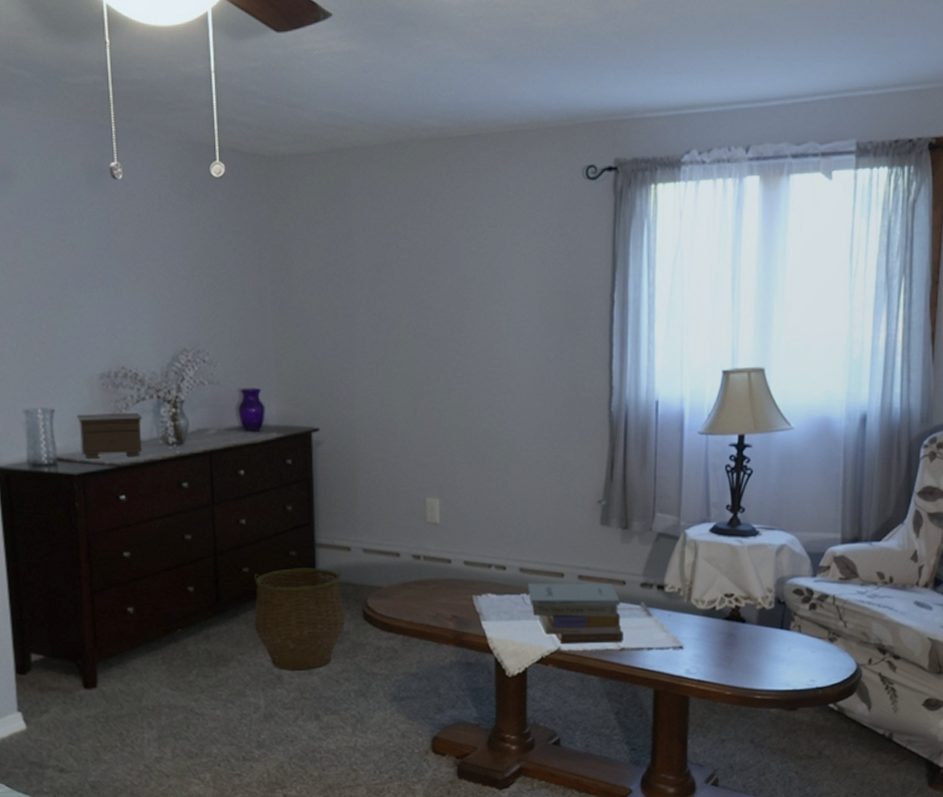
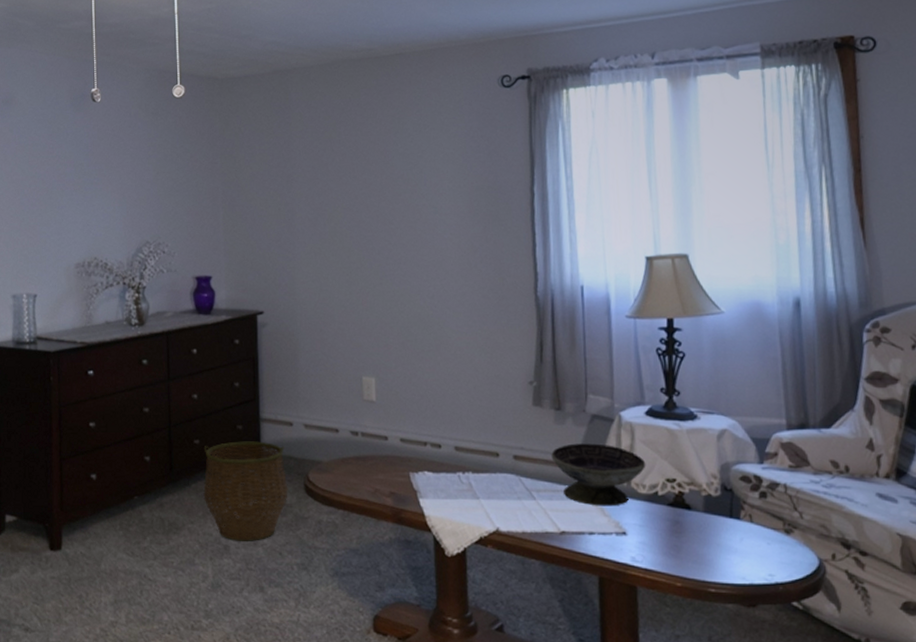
jewelry box: present [77,413,143,460] -> none [55,298,110,338]
books: present [527,582,623,645] -> none [462,462,563,526]
decorative bowl: none [616,561,707,622] -> present [551,443,646,506]

